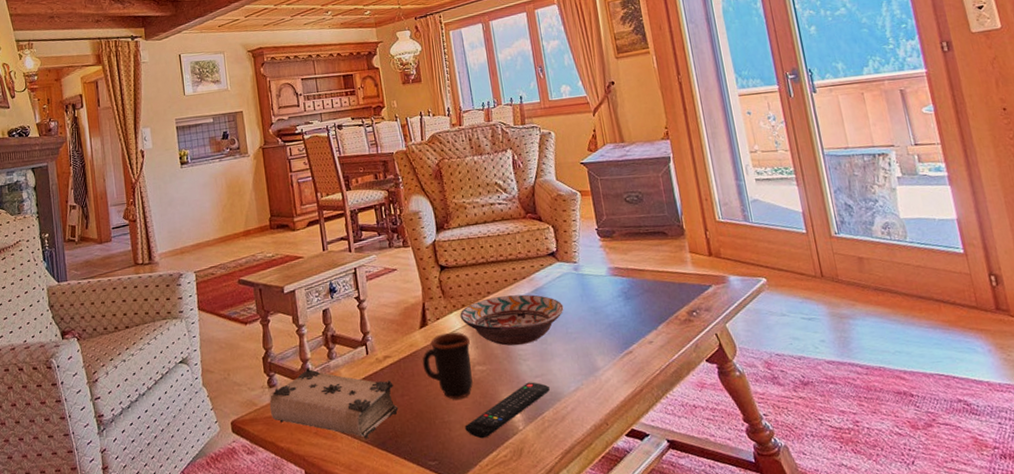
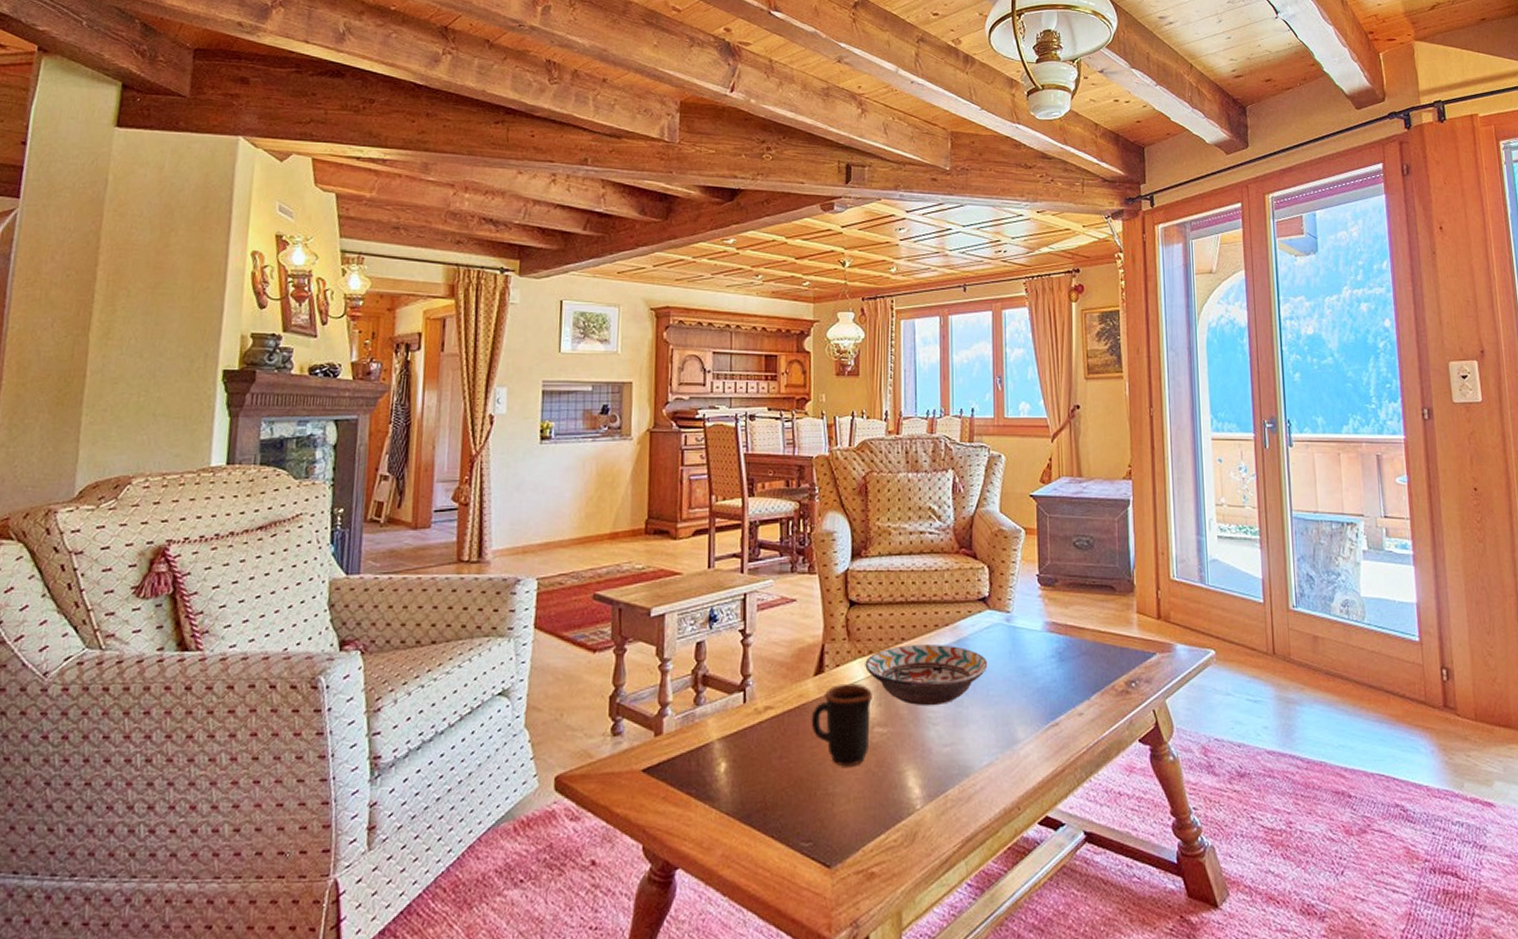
book: present [269,367,399,439] -> none [609,713,774,810]
remote control: present [465,382,550,439] -> none [851,751,958,817]

